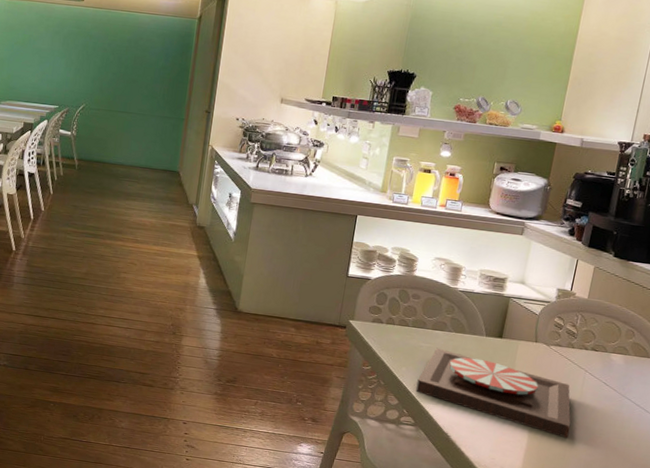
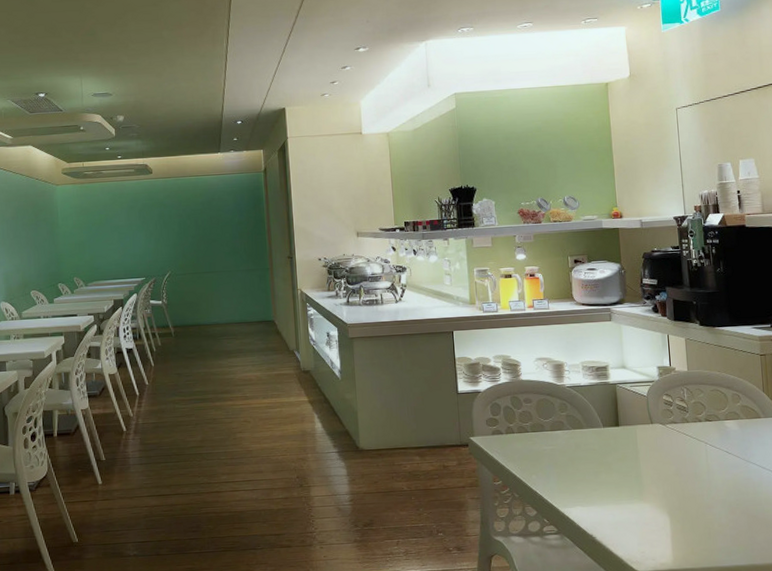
plate: present [415,347,571,439] -> none [550,448,708,516]

